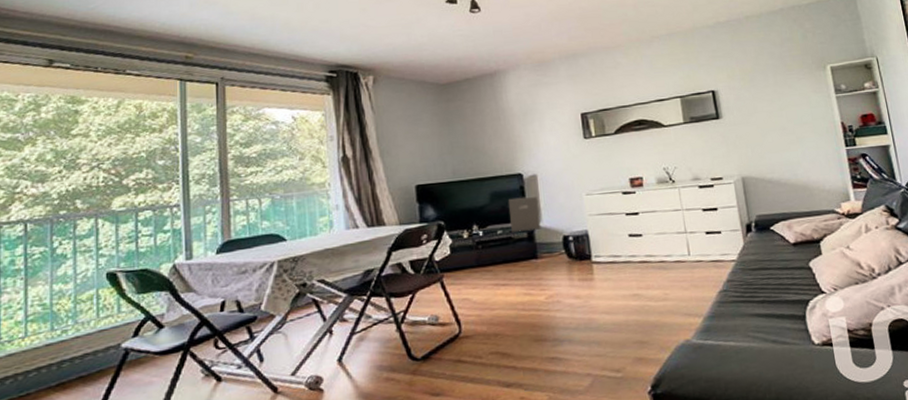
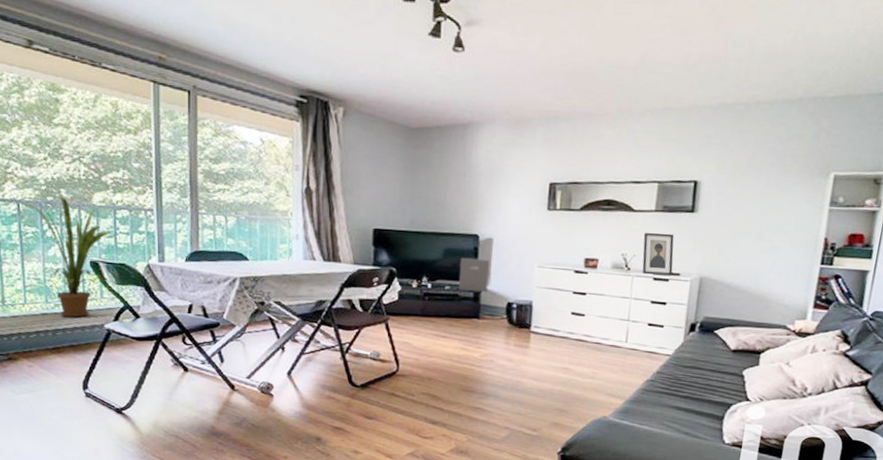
house plant: none [30,197,133,345] -> present [22,194,111,318]
picture frame: none [679,141,715,184] -> present [642,232,674,276]

